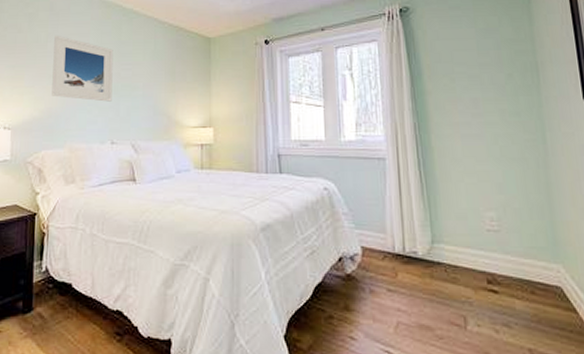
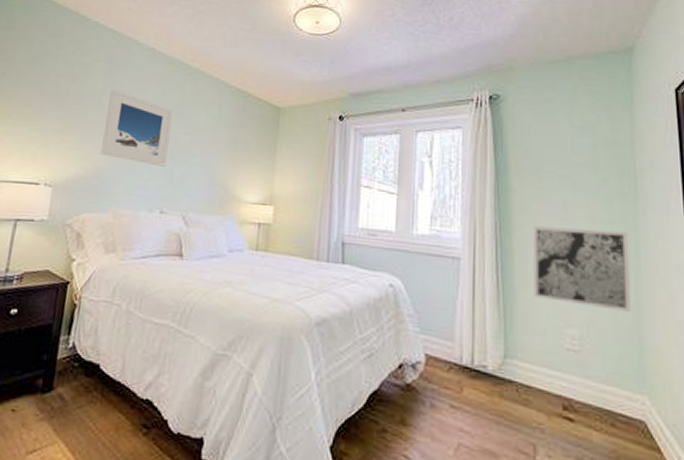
wall art: none [448,120,543,192] -> present [533,226,632,312]

